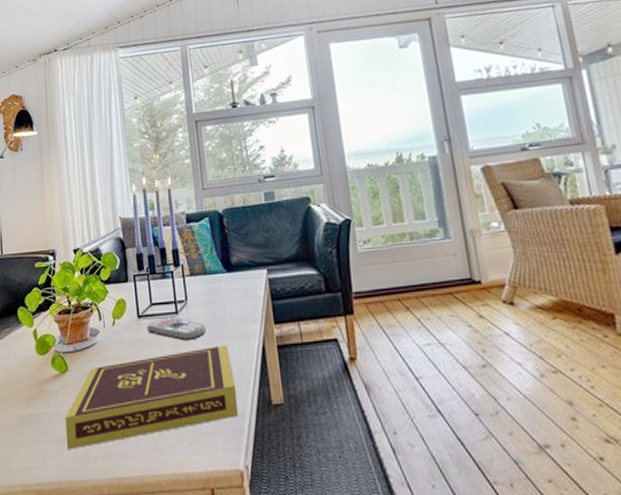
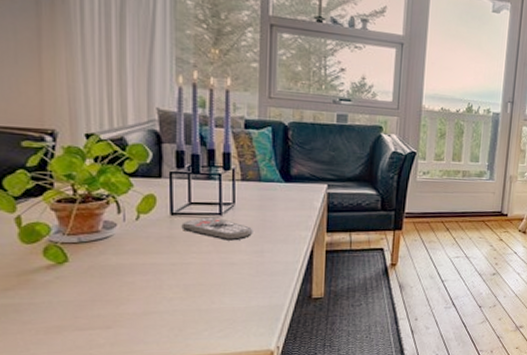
book: present [65,345,239,449] -> none [60,247,278,338]

